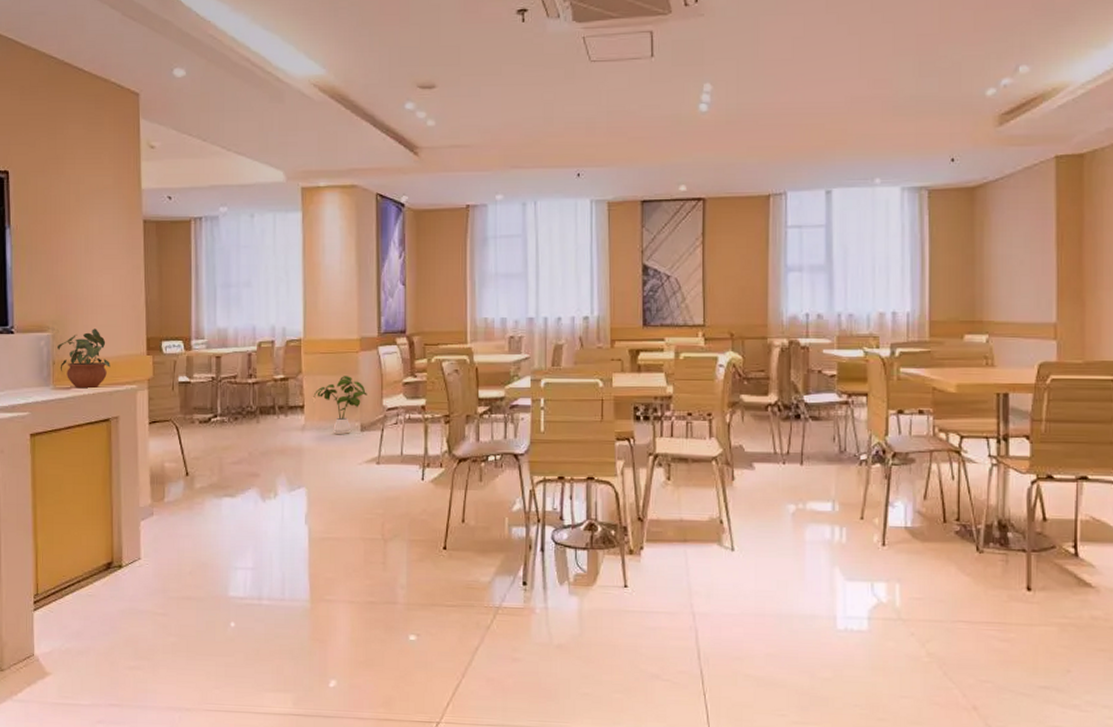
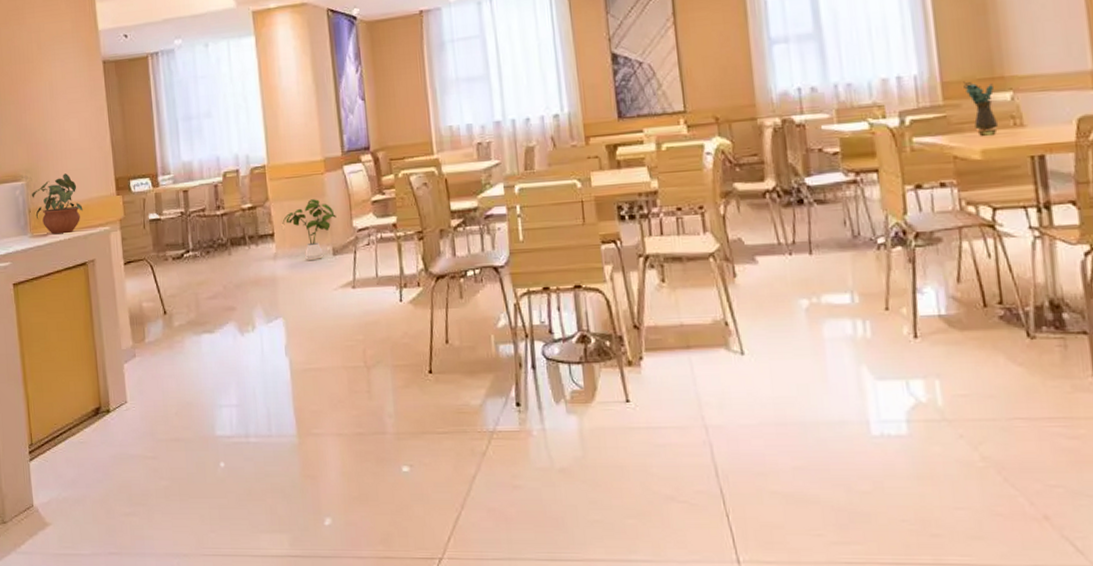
vase: none [948,322,974,373] -> present [963,81,999,137]

